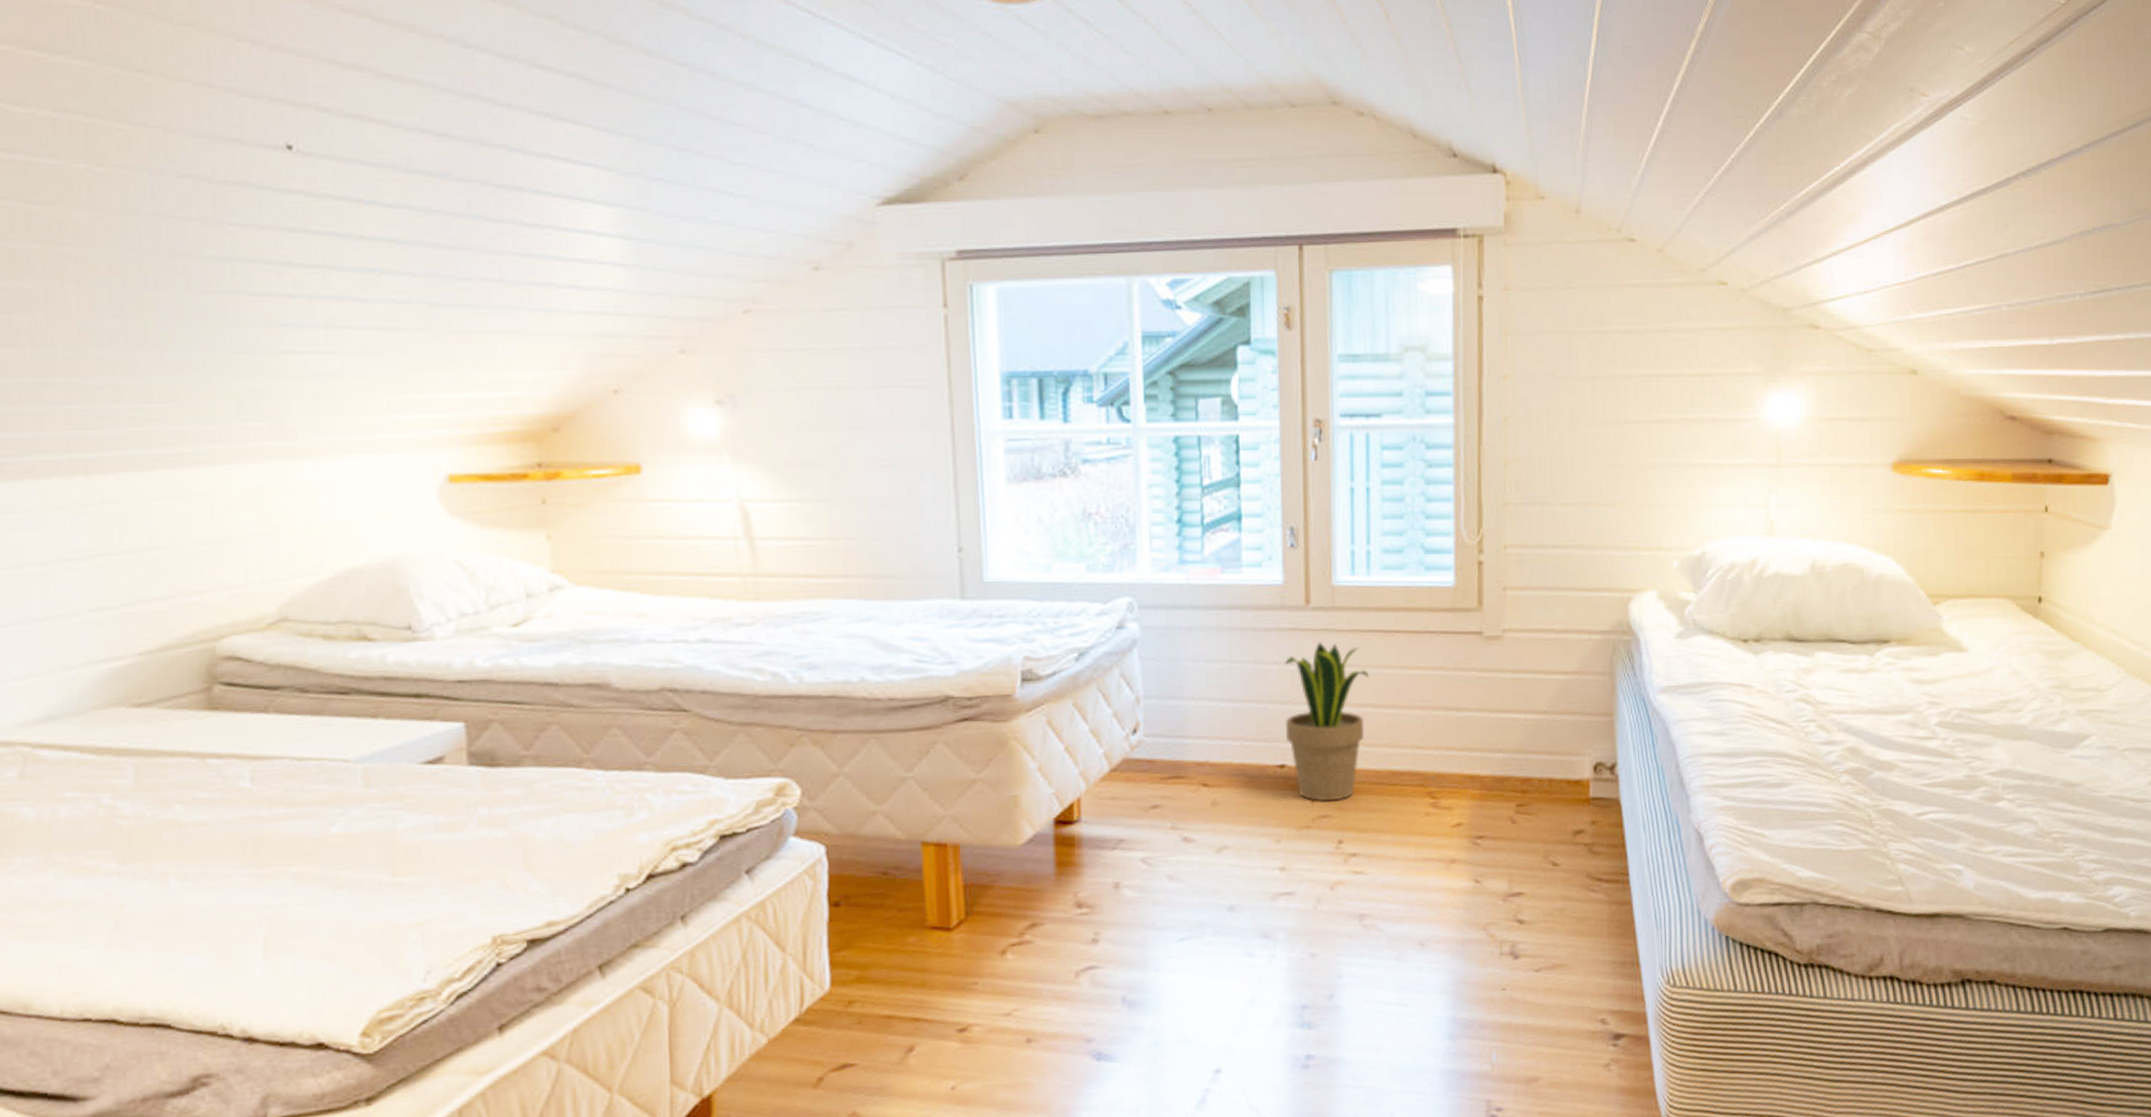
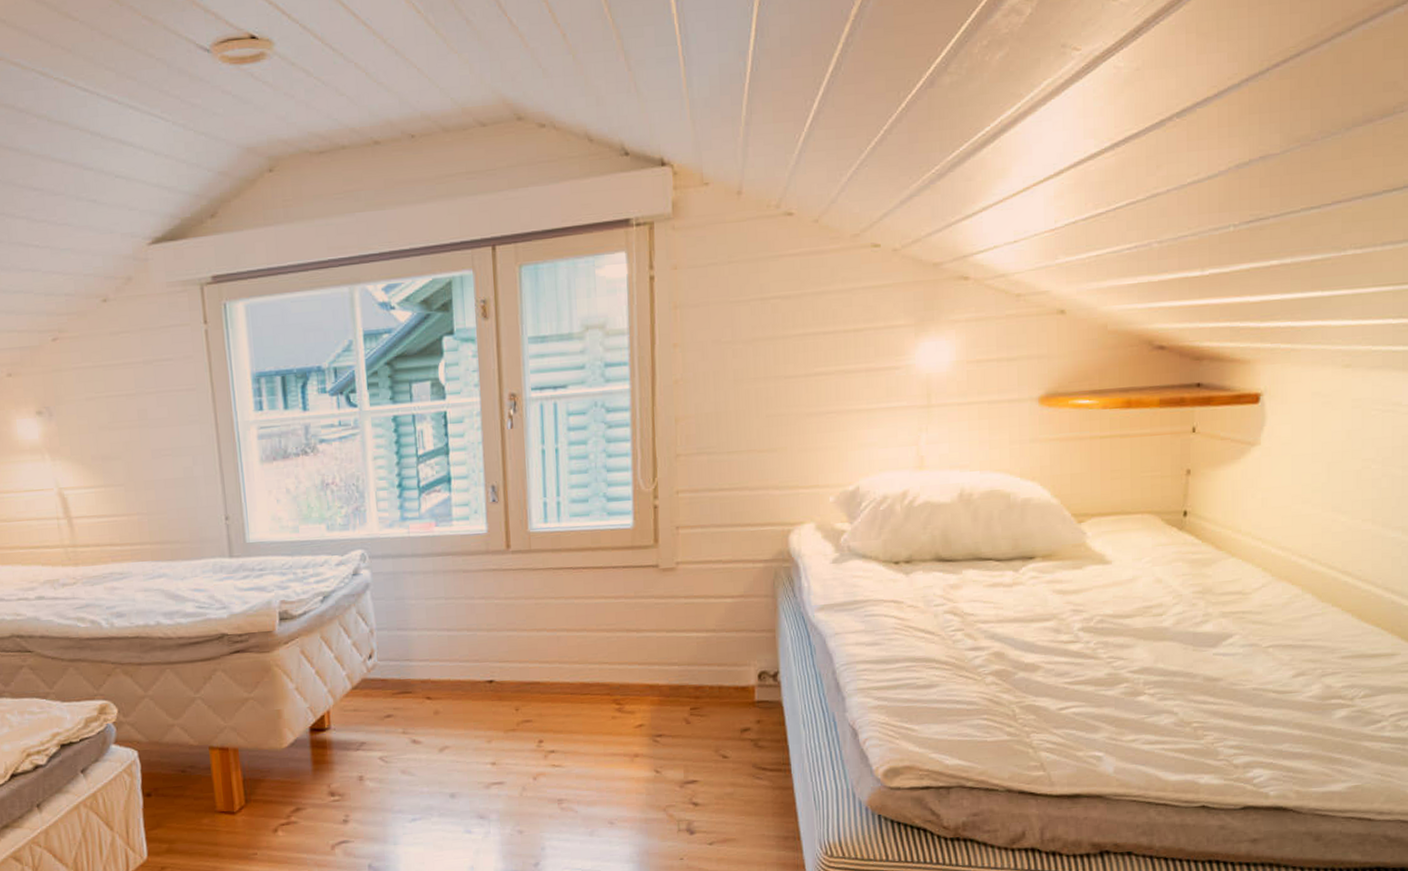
potted plant: present [1284,641,1370,802] -> none [490,579,562,709]

